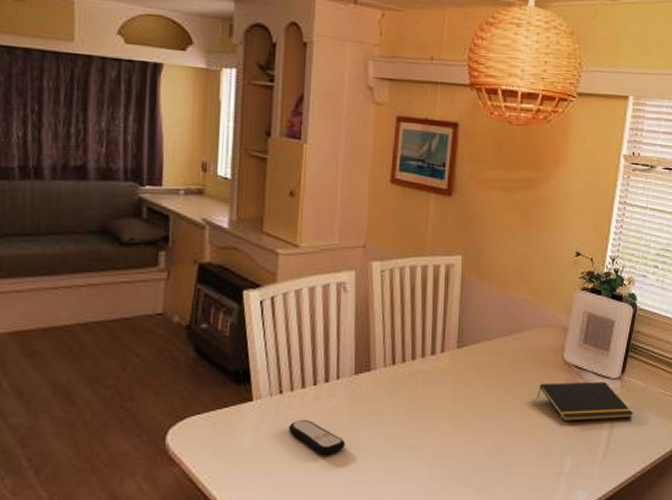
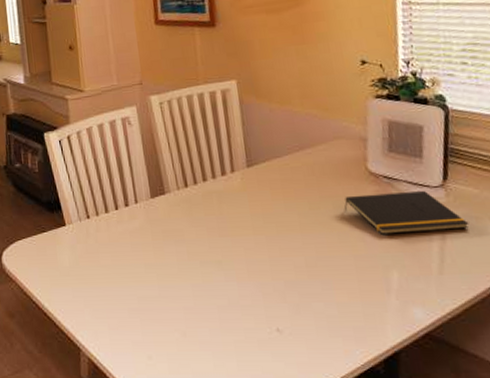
remote control: present [289,419,346,455] -> none [100,240,153,272]

